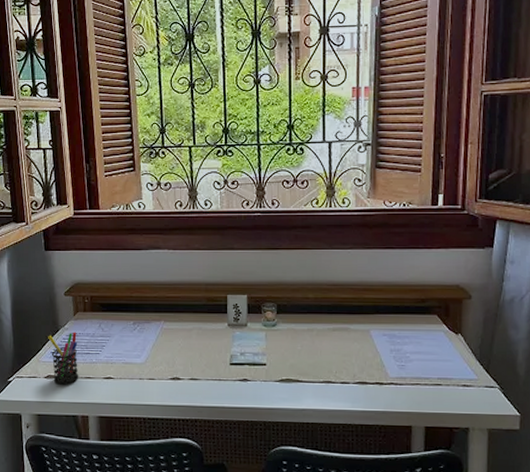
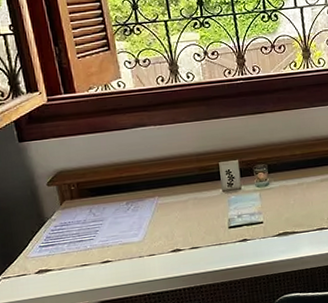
pen holder: present [48,332,79,385] -> none [34,221,74,278]

